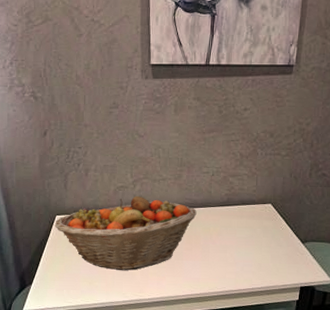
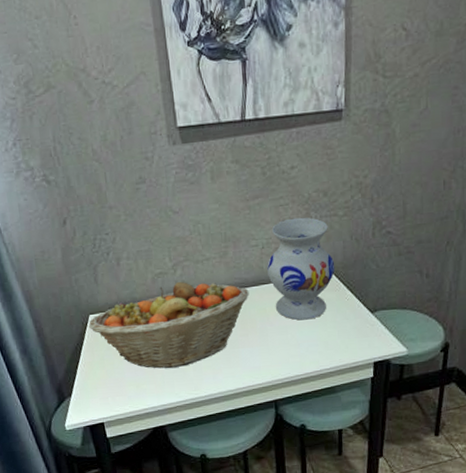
vase: none [215,152,274,242] -> present [267,217,335,321]

